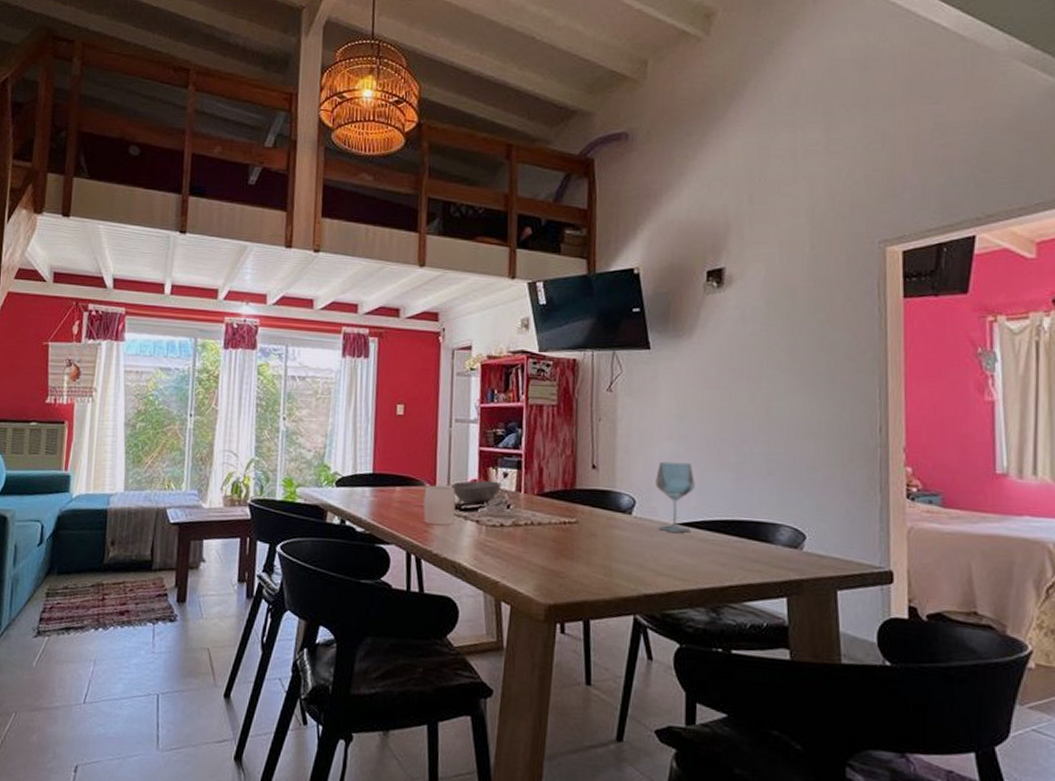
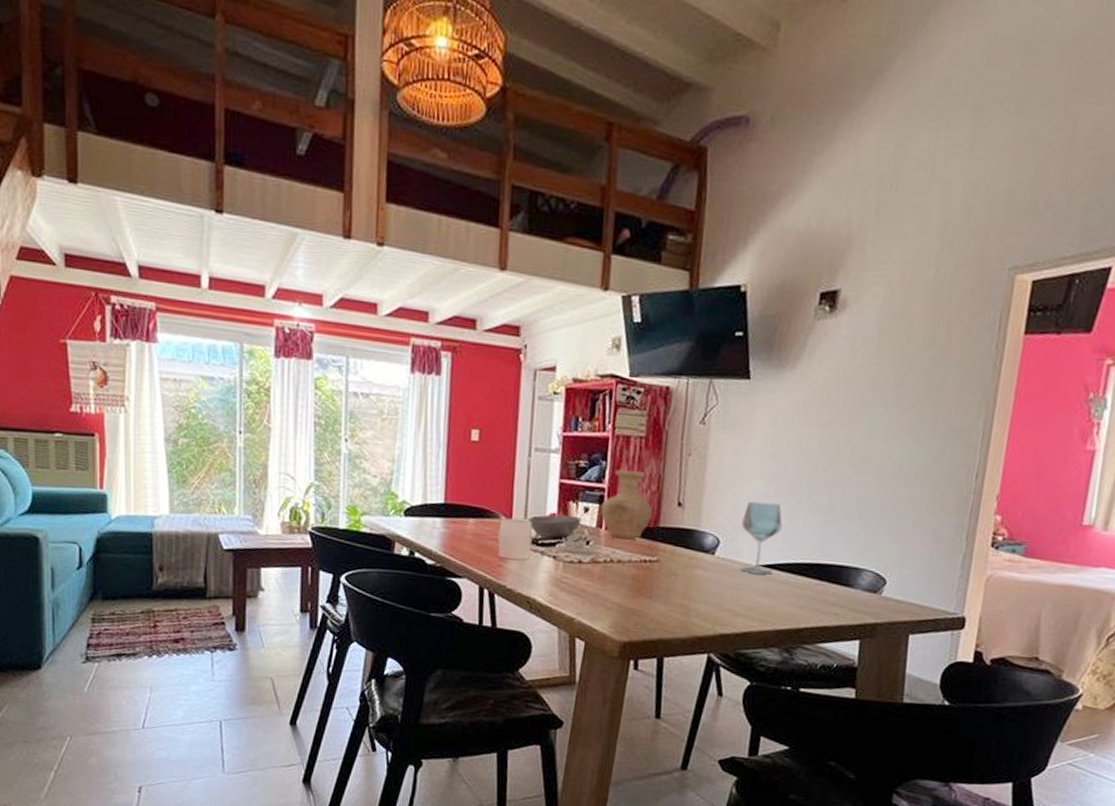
vase: none [519,436,568,503] -> present [601,469,652,540]

